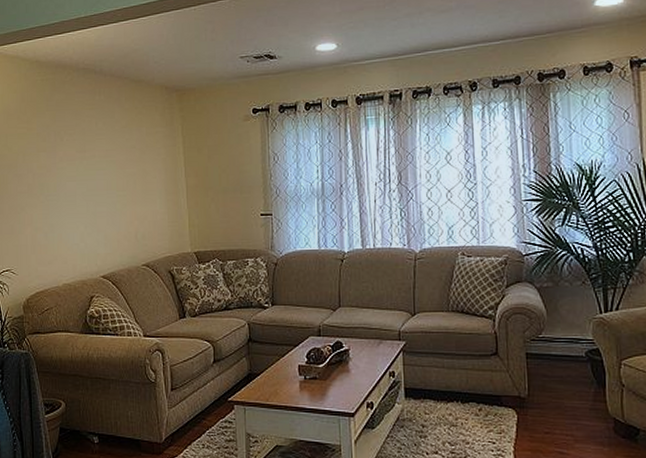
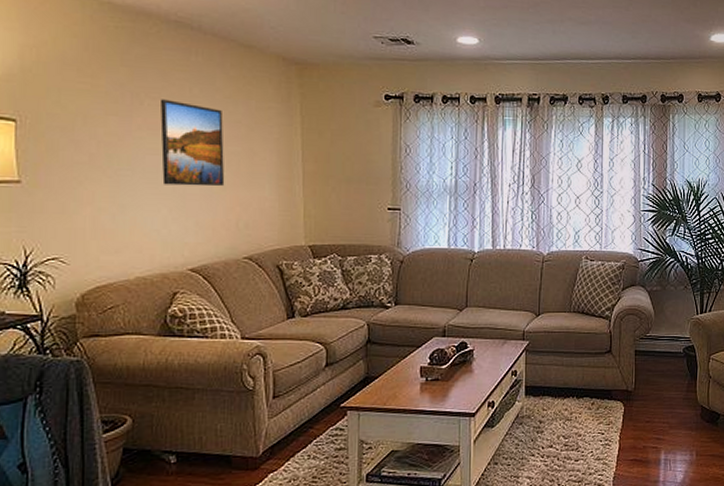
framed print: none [76,134,125,206] -> present [160,99,225,187]

